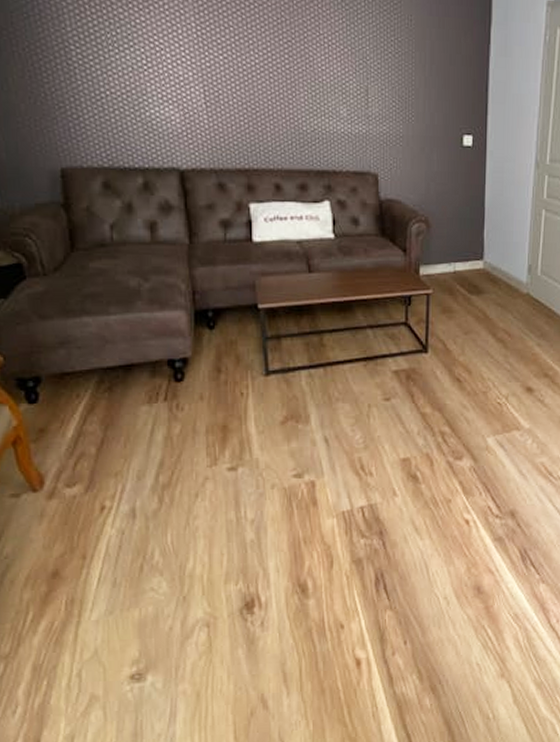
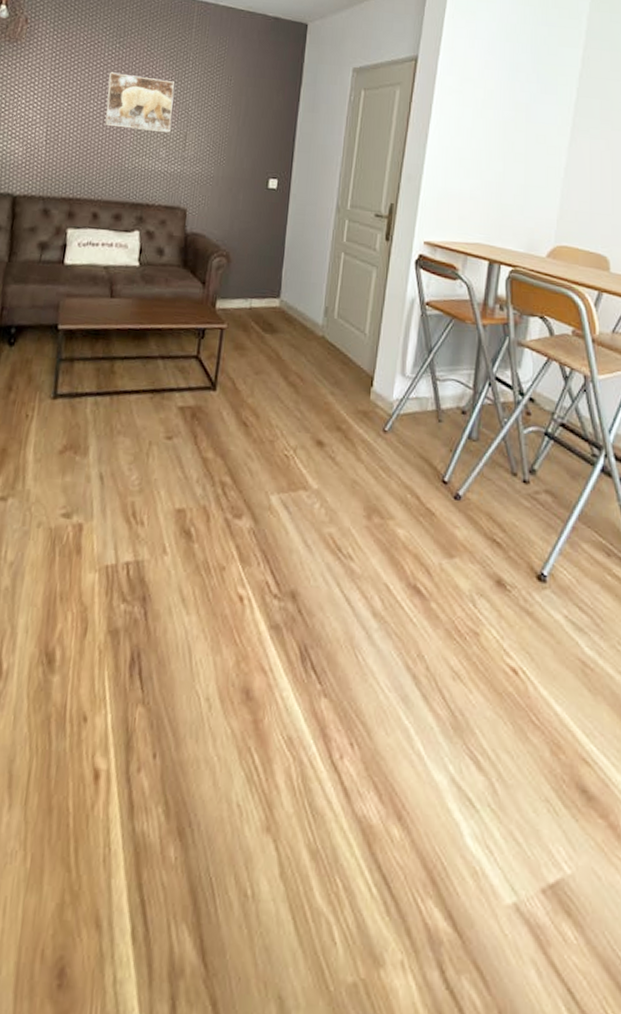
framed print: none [268,14,349,87] -> present [105,72,175,132]

